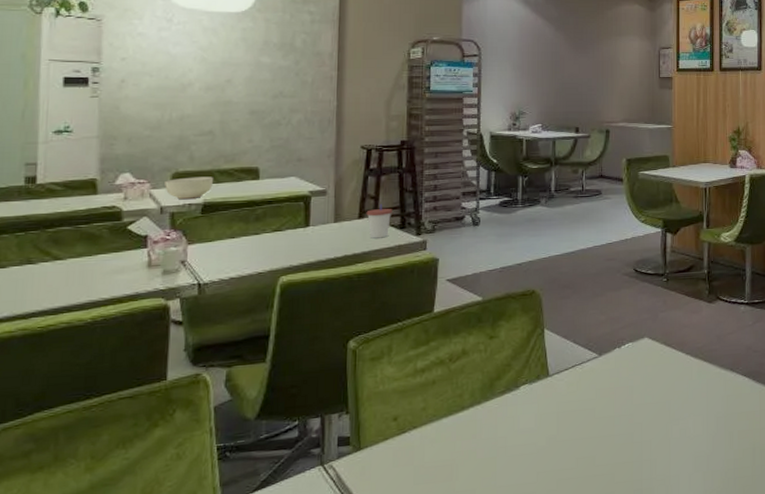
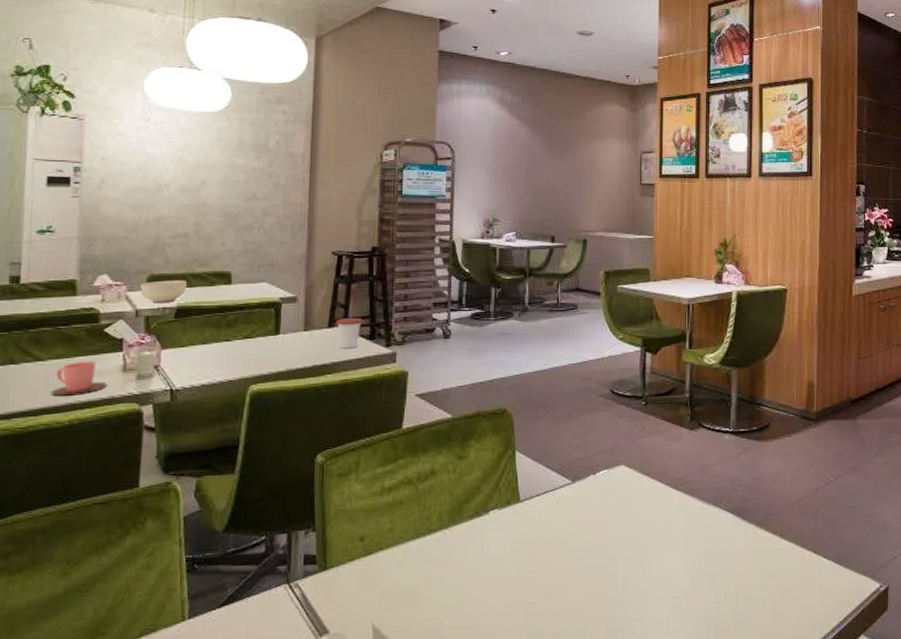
cup: none [71,258,131,294] -> present [50,360,107,396]

